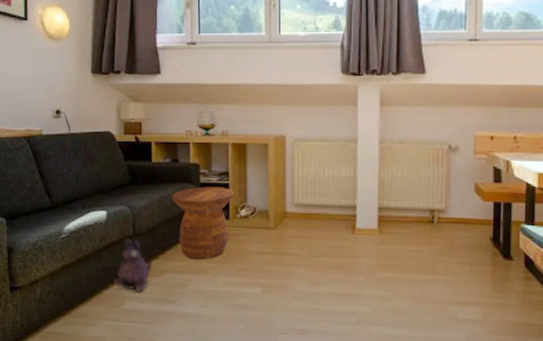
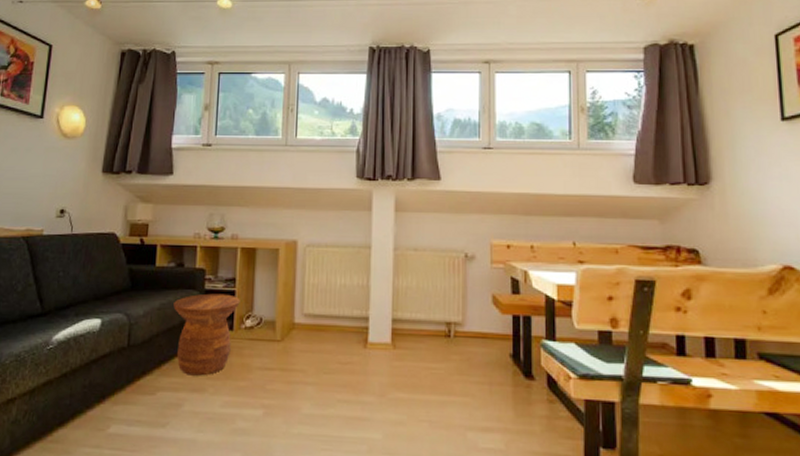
plush toy: present [113,239,152,294] -> none [100,351,145,415]

